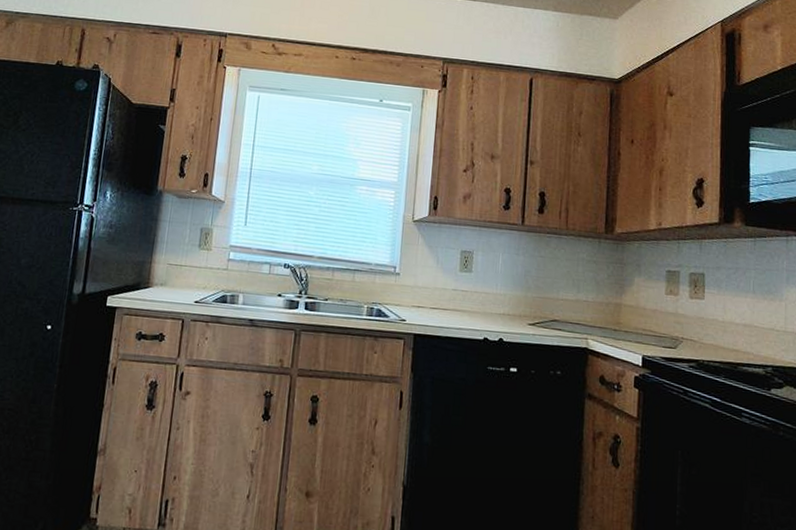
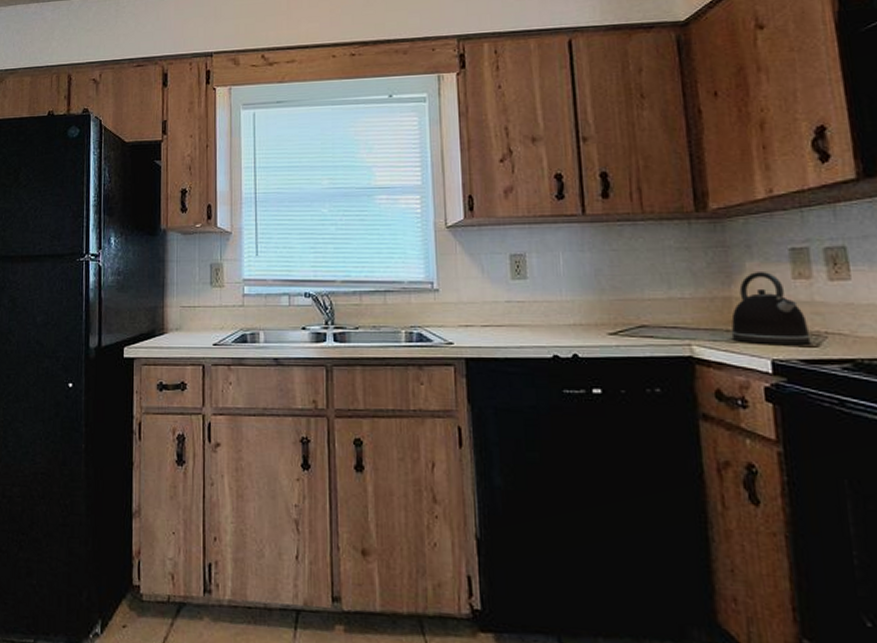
kettle: none [617,286,673,346] -> present [731,272,813,346]

